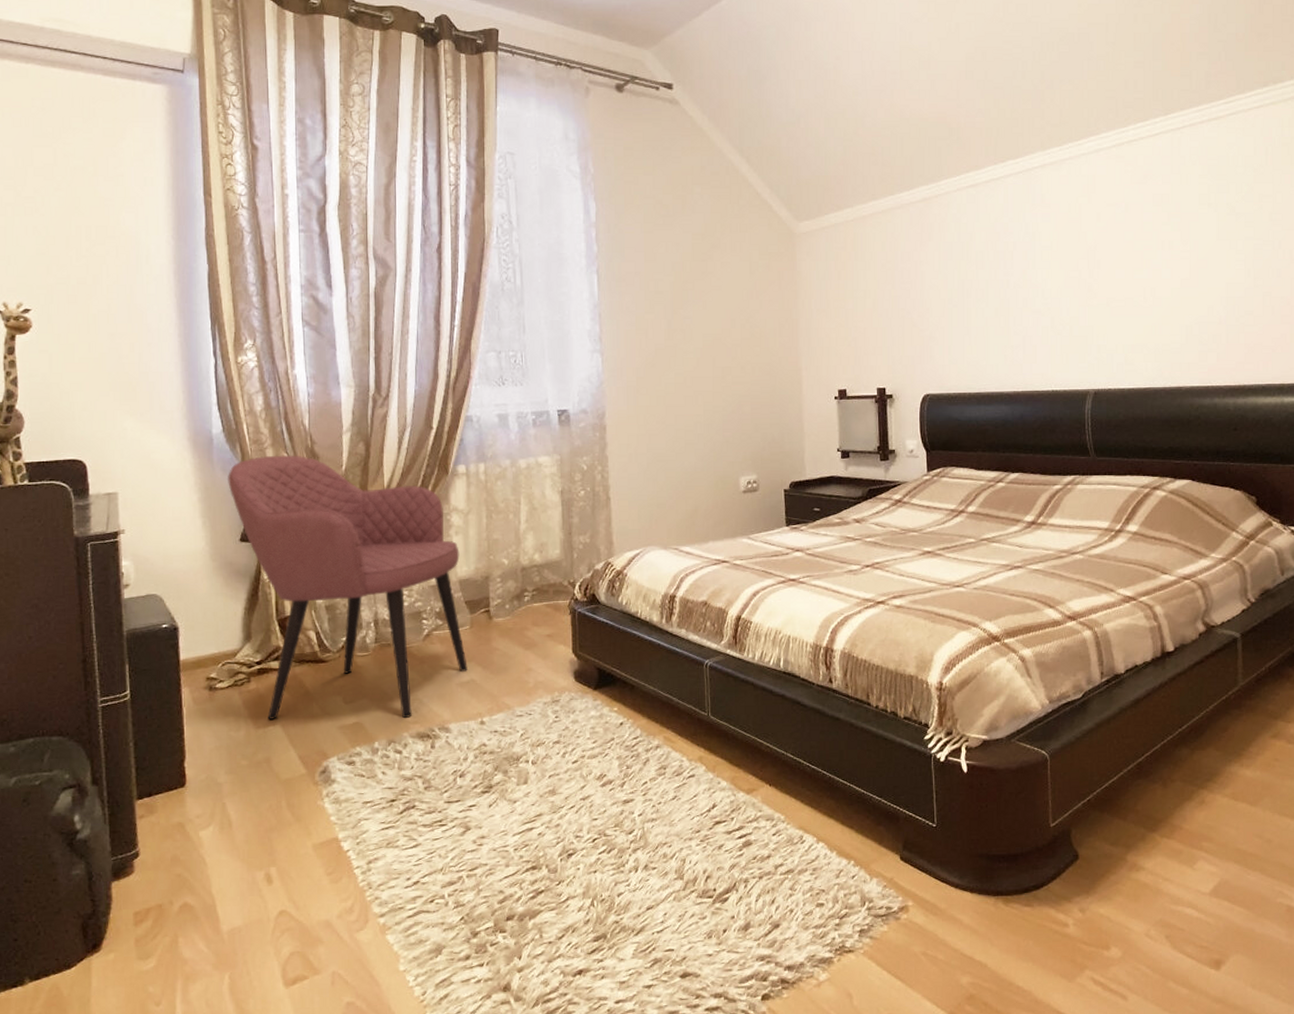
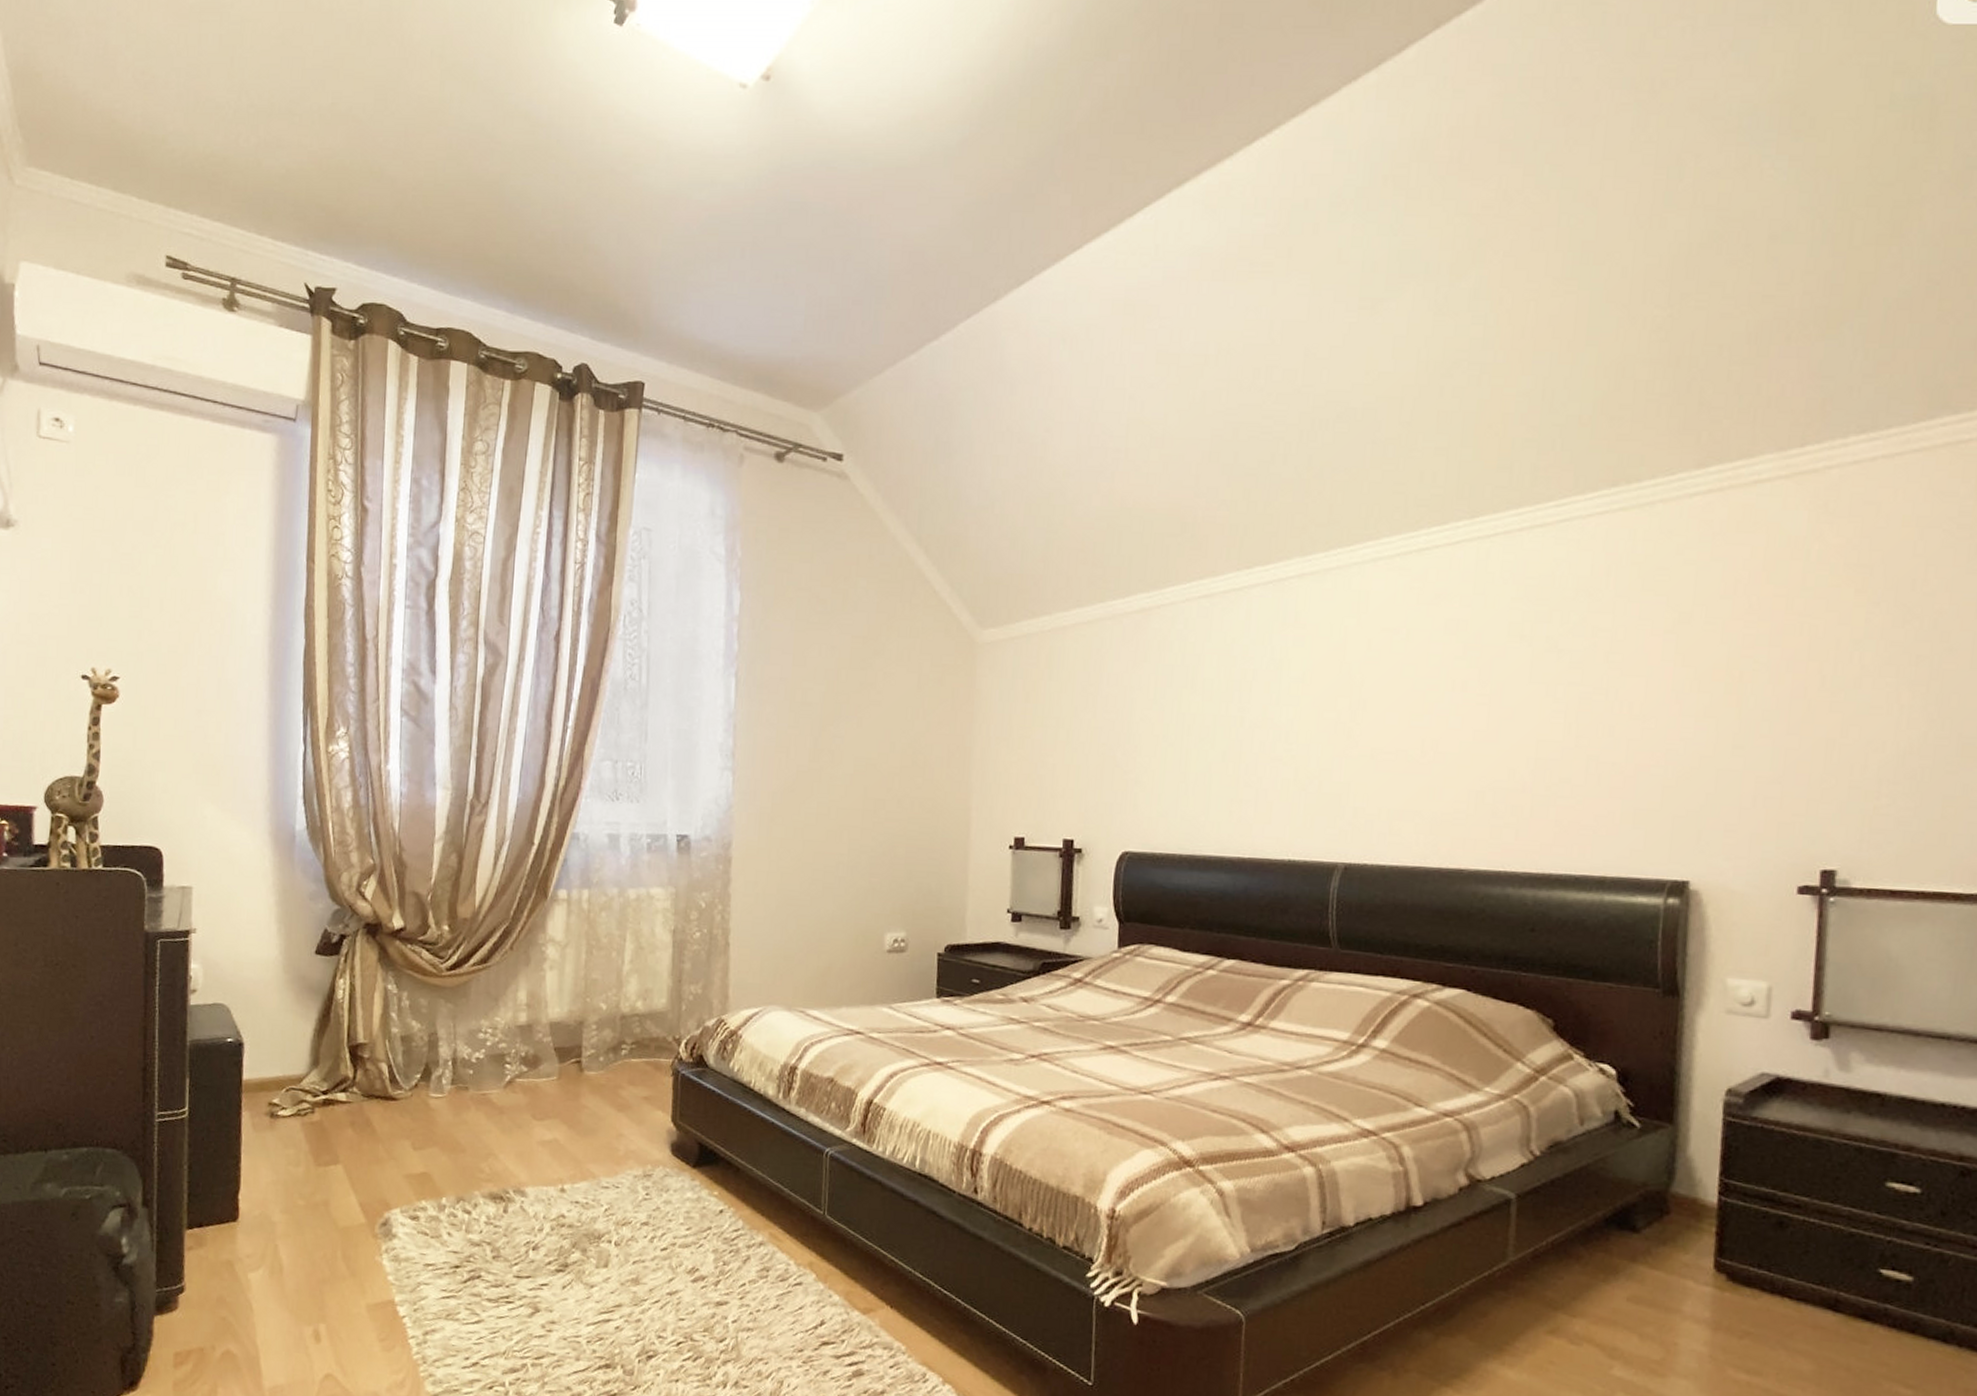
armchair: present [228,455,468,719] -> none [307,859,553,1174]

